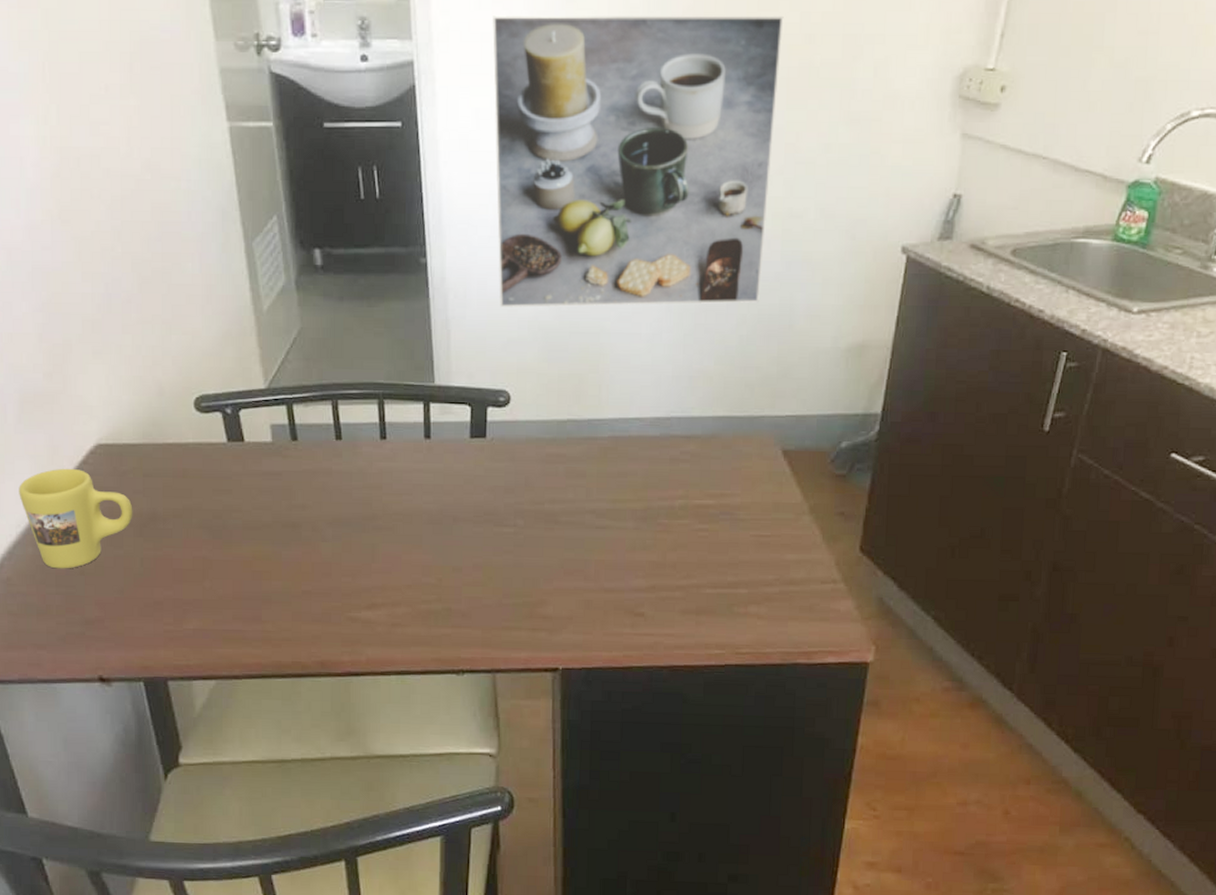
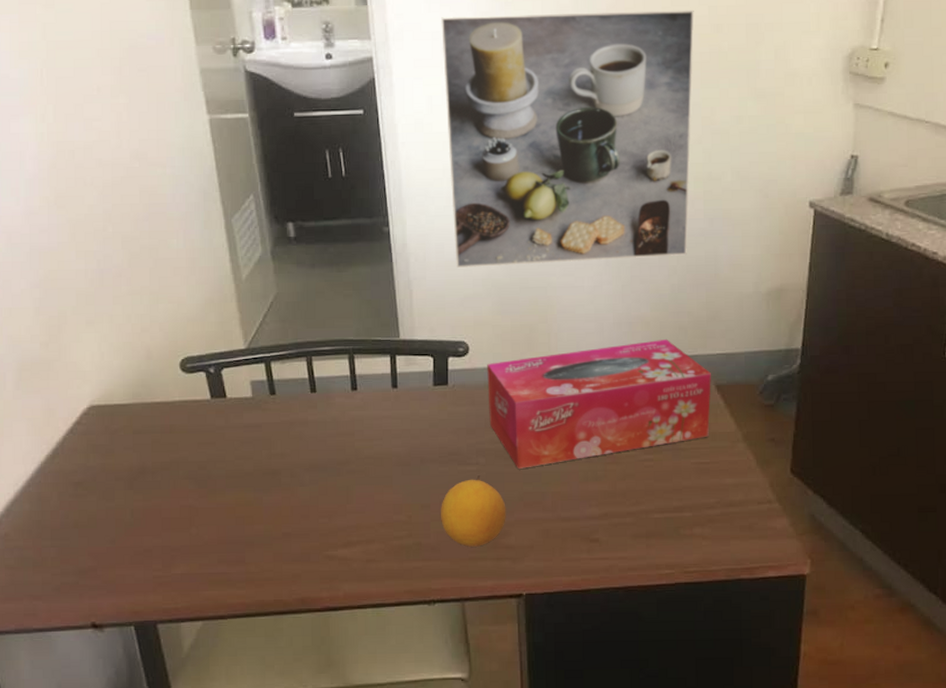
mug: present [19,468,133,569] -> none [16,429,124,523]
fruit: none [472,538,545,615] -> present [440,475,506,547]
tissue box: none [529,396,778,533] -> present [487,338,711,469]

